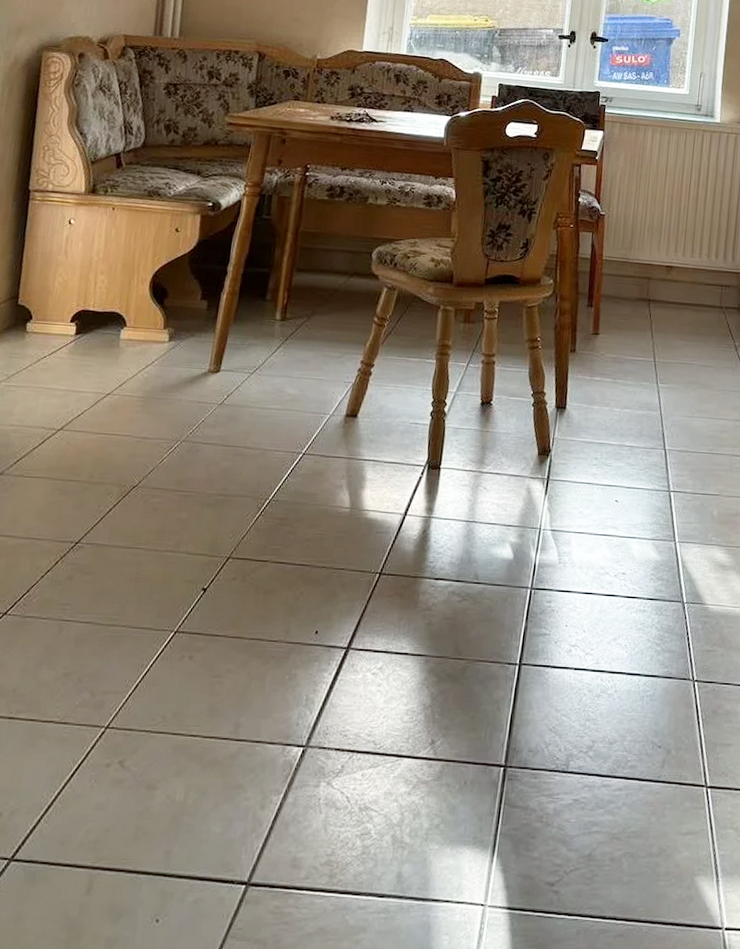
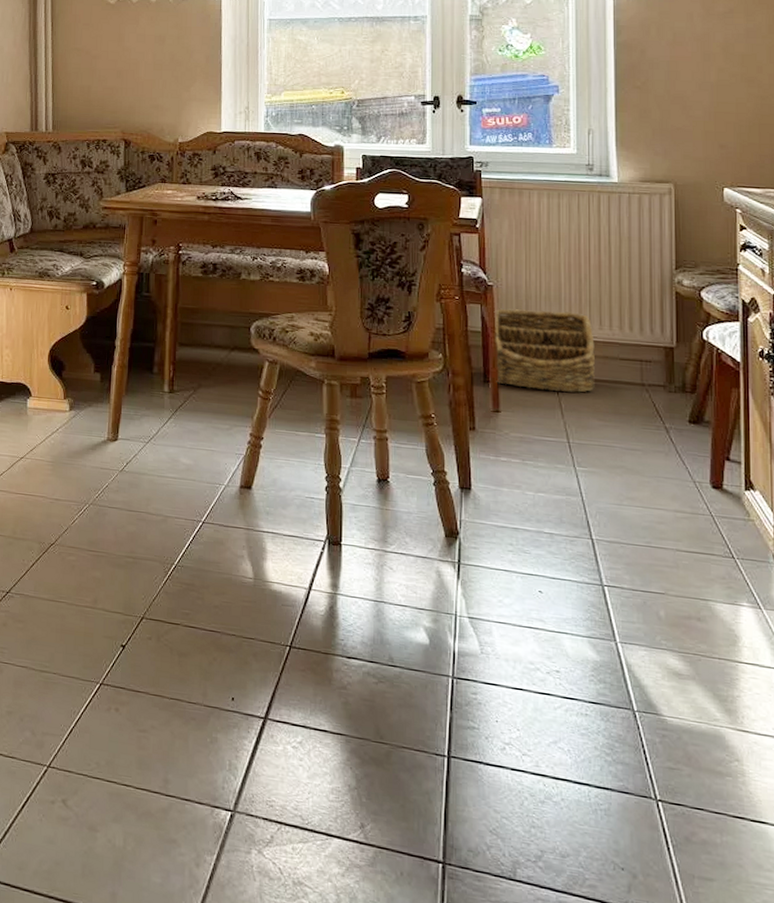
basket: none [598,236,686,315] -> present [494,308,595,393]

